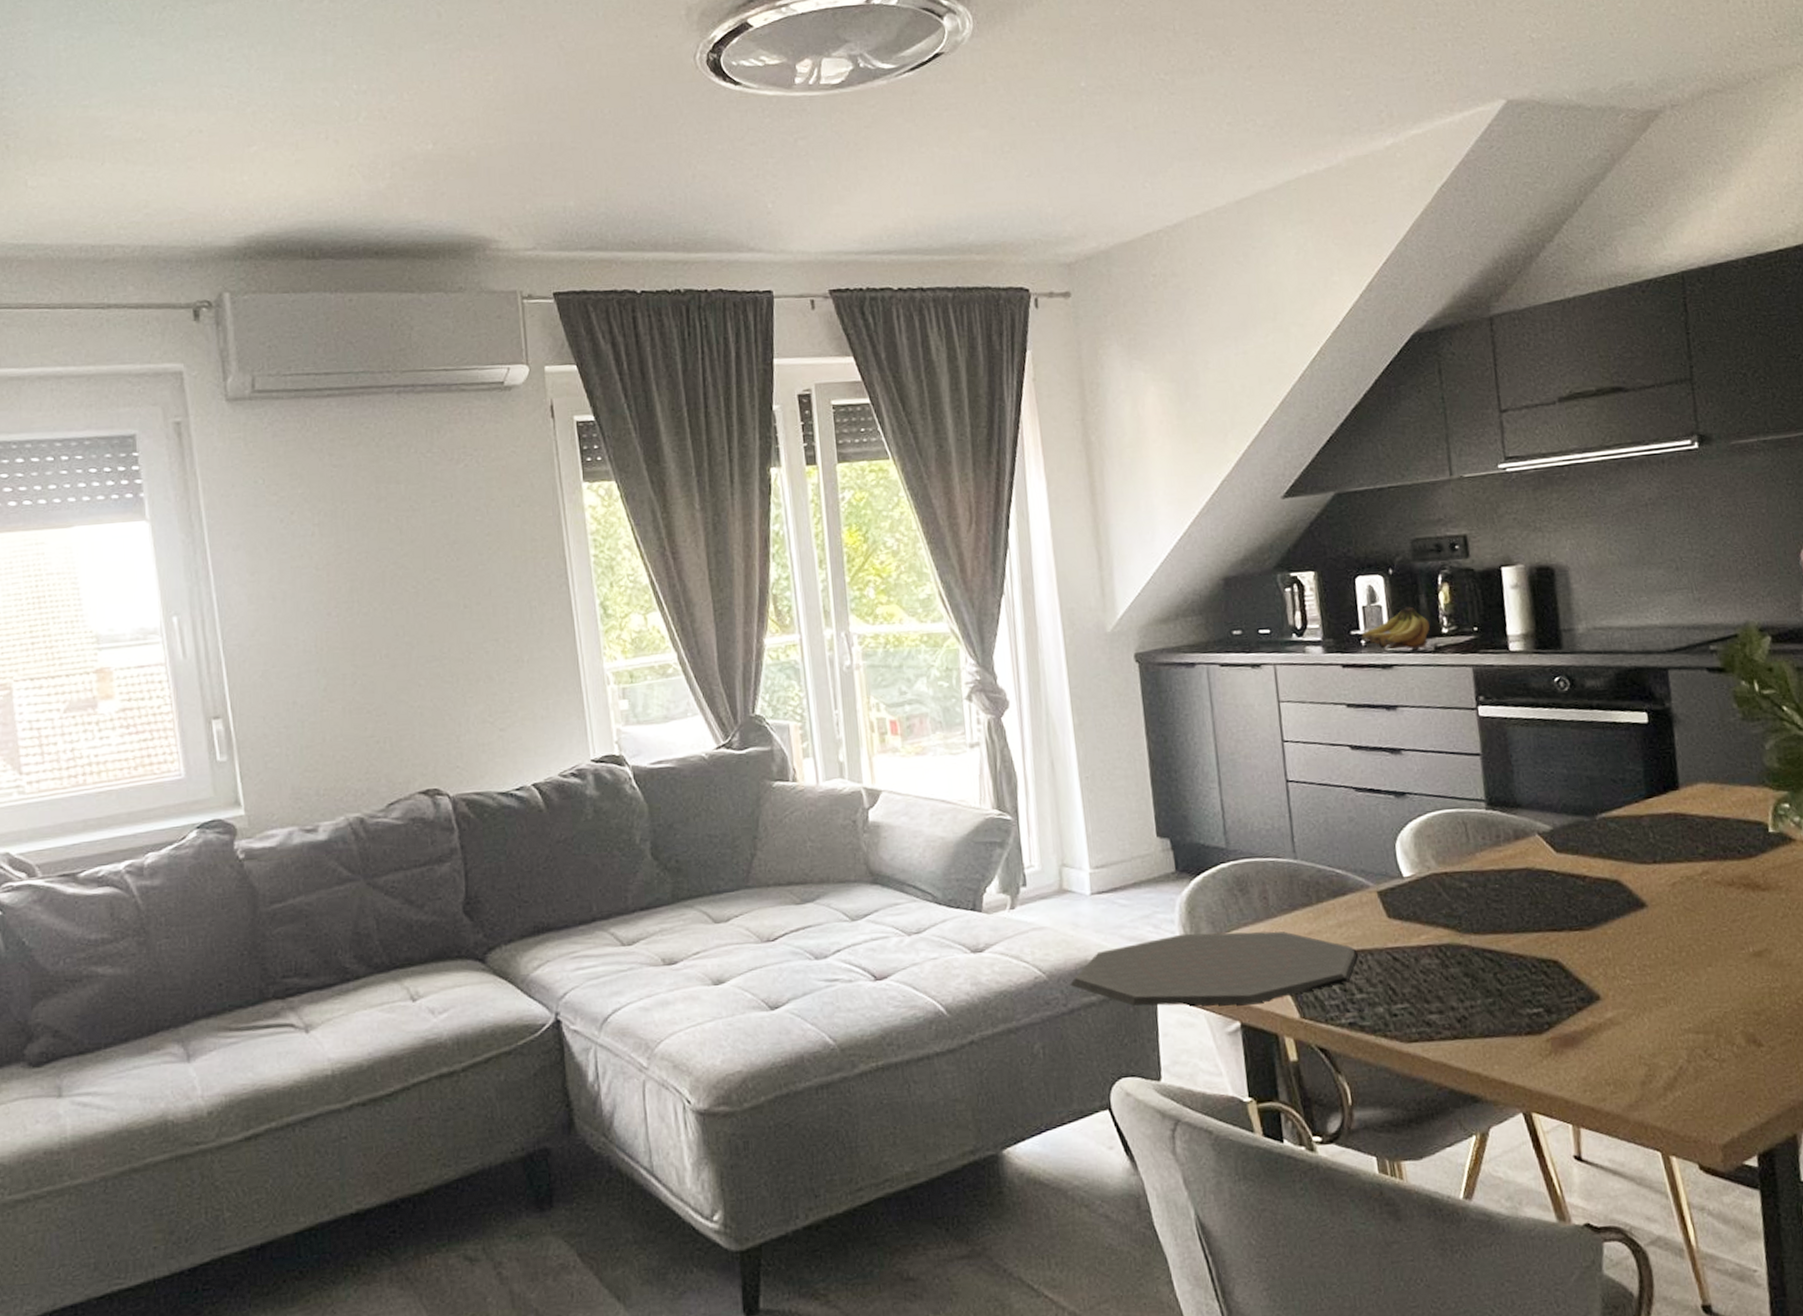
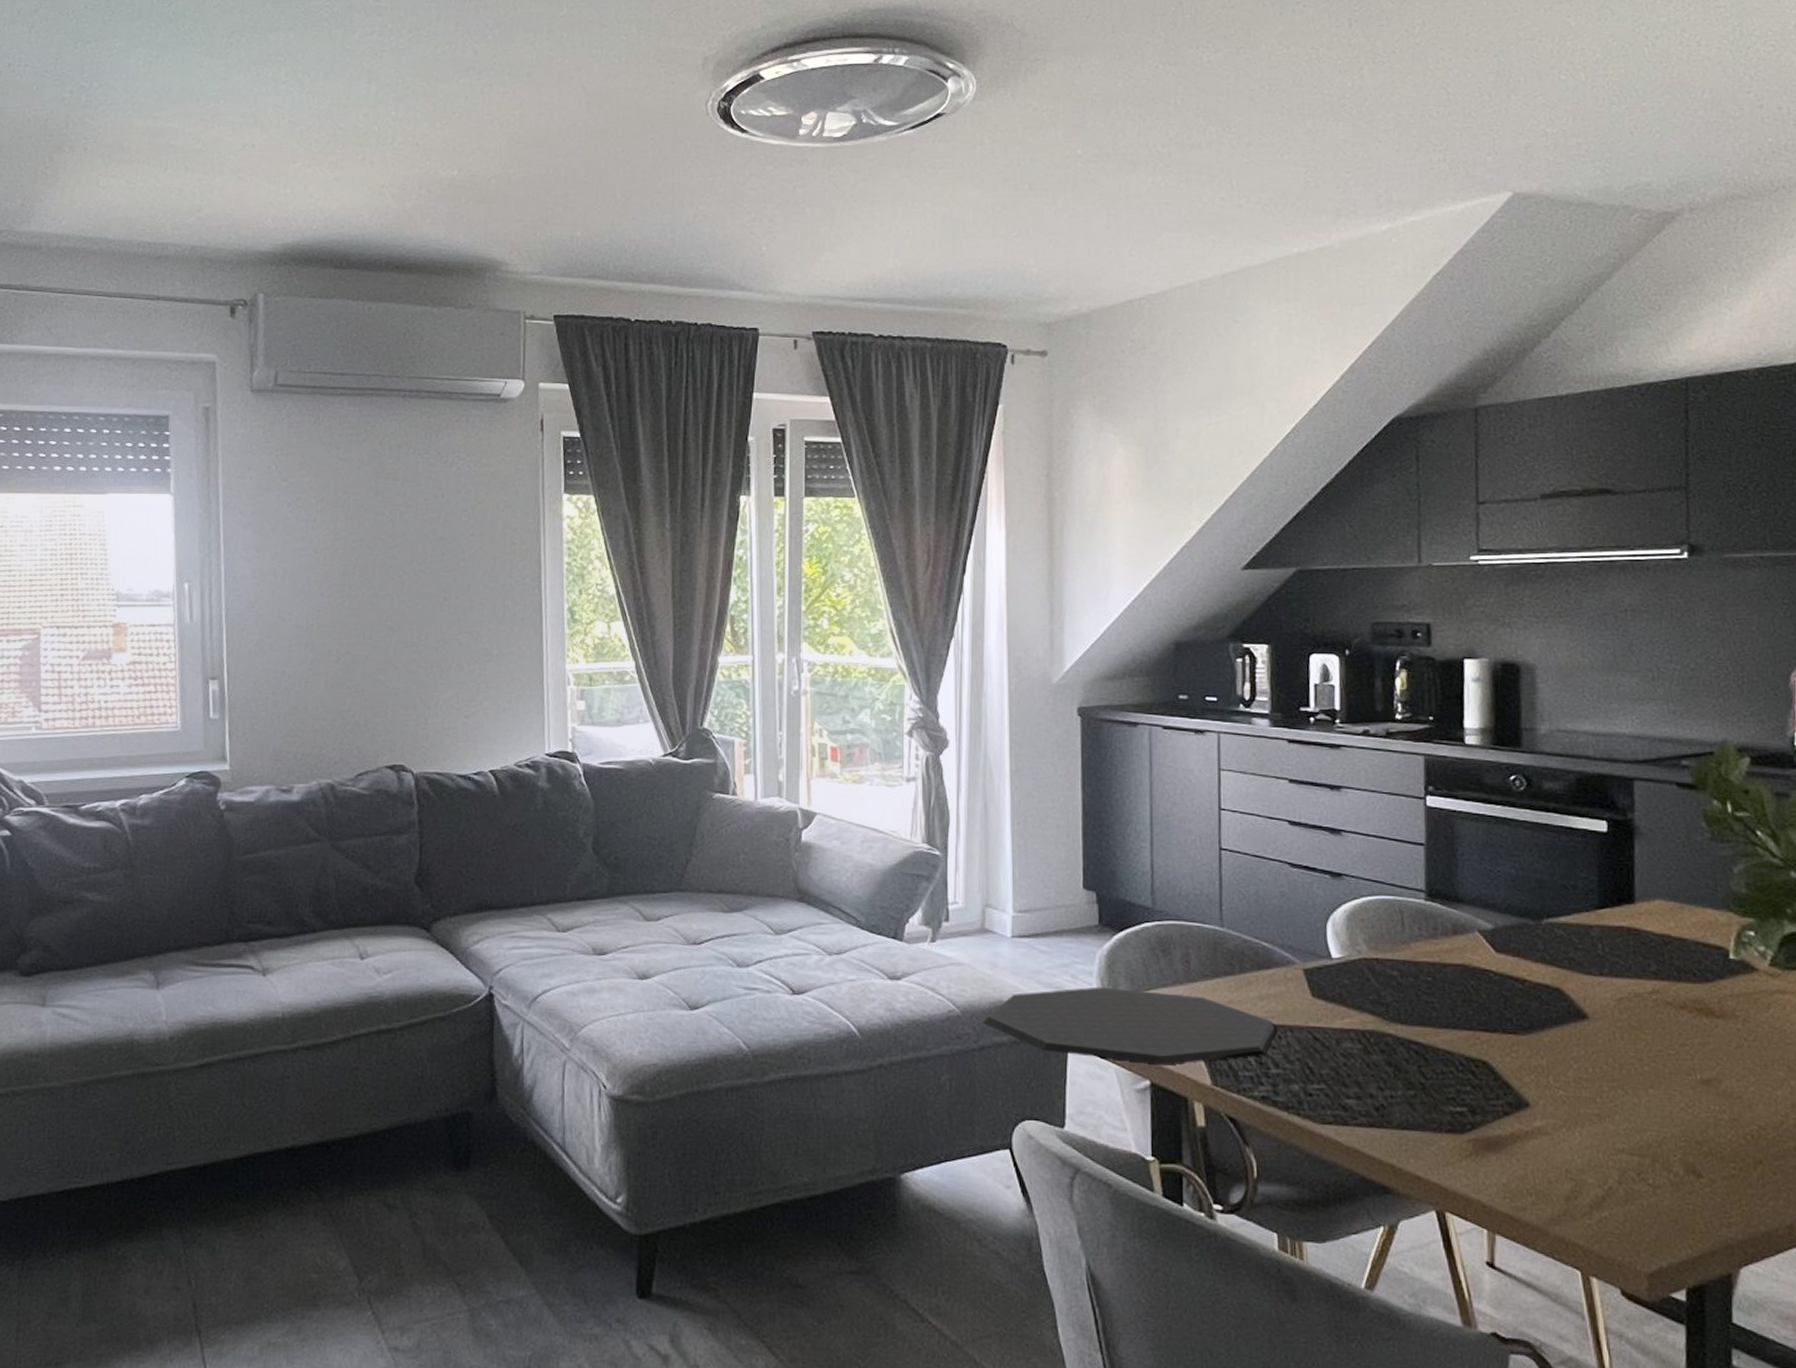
fruit: present [1360,606,1430,650] -> none [1309,689,1384,732]

